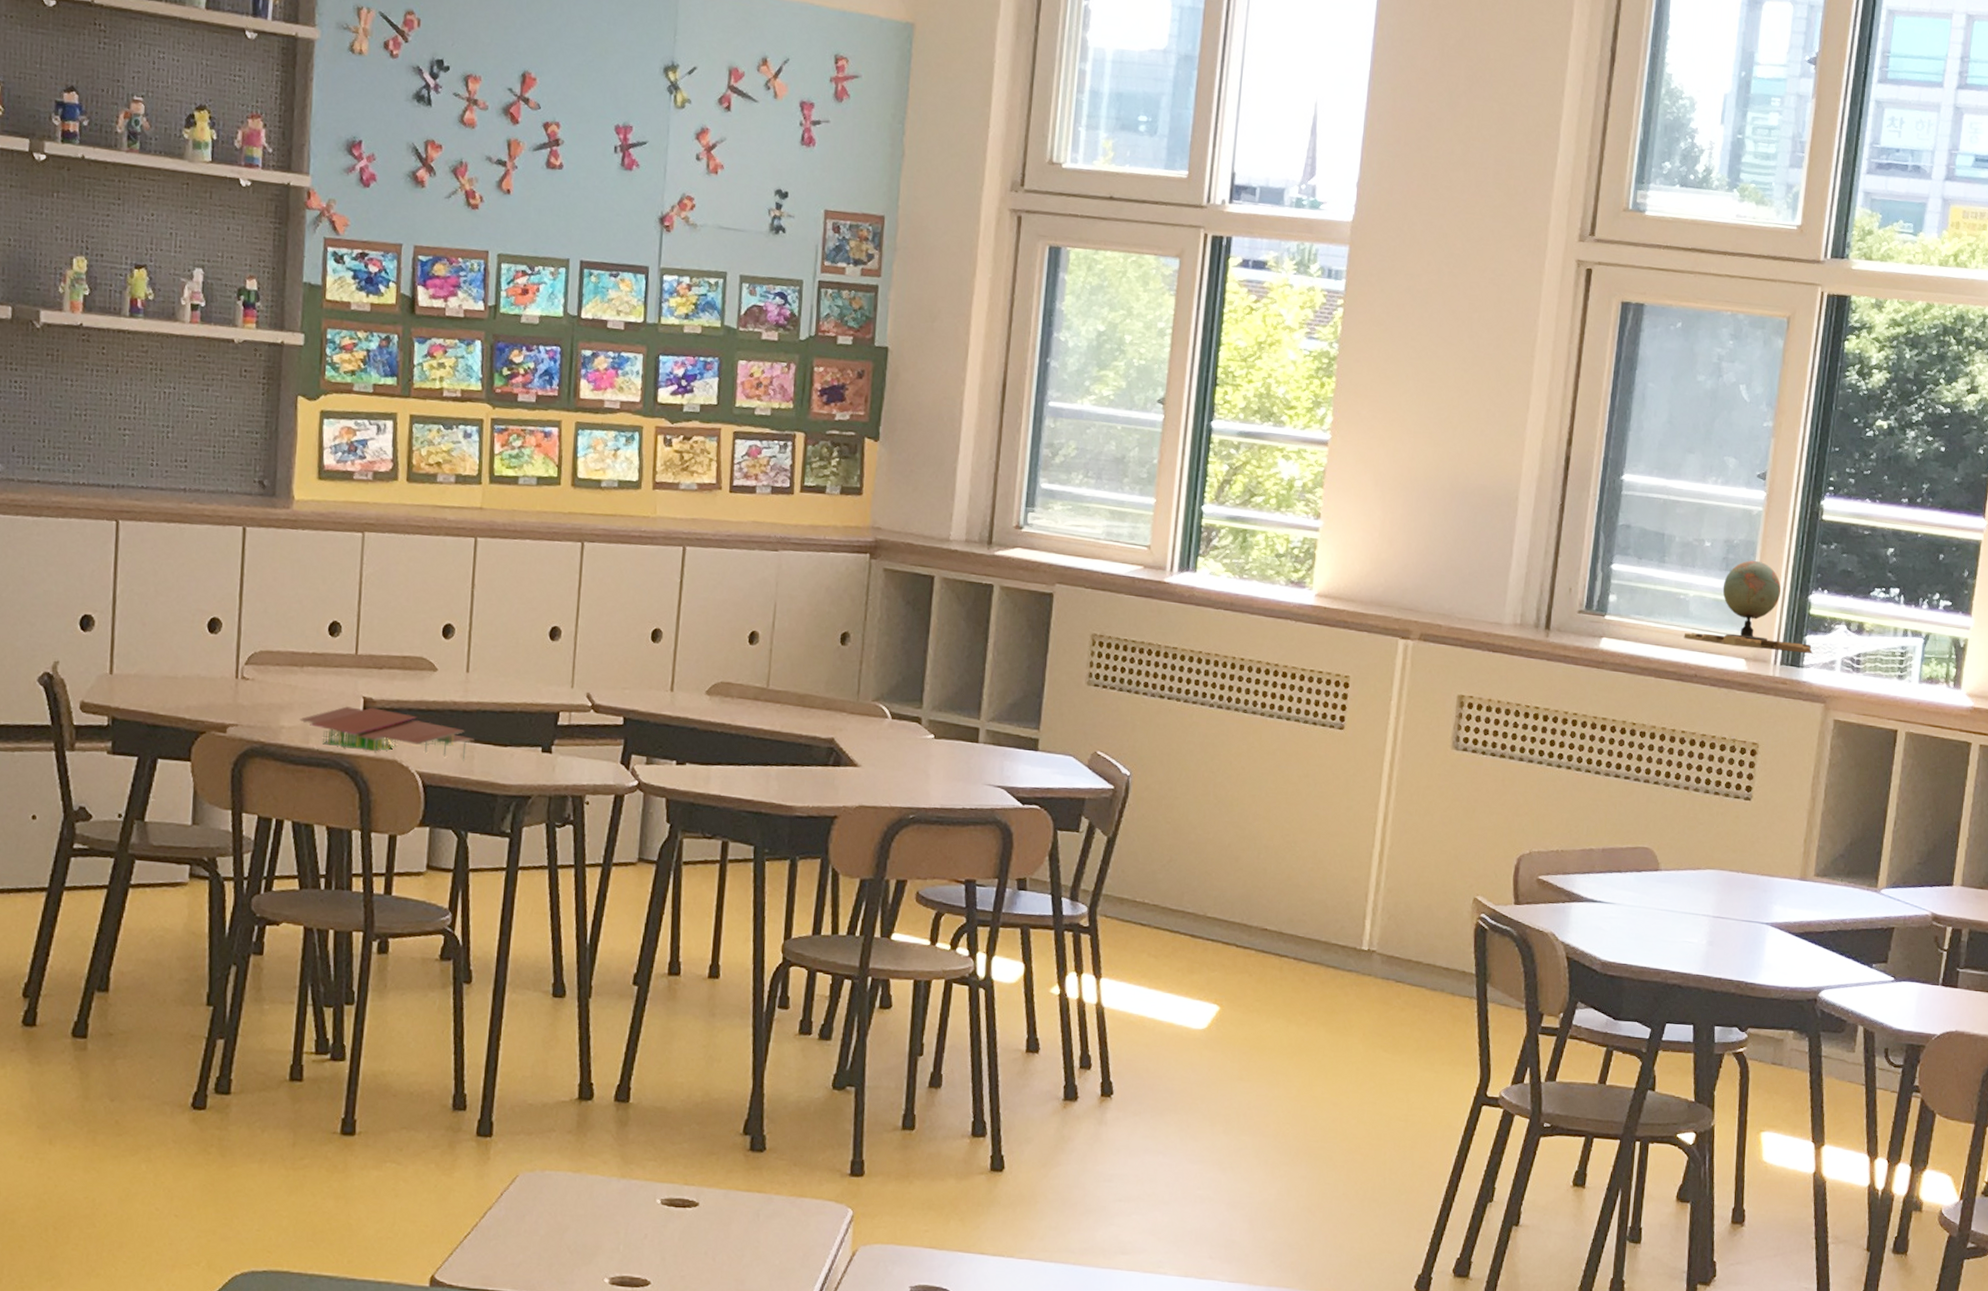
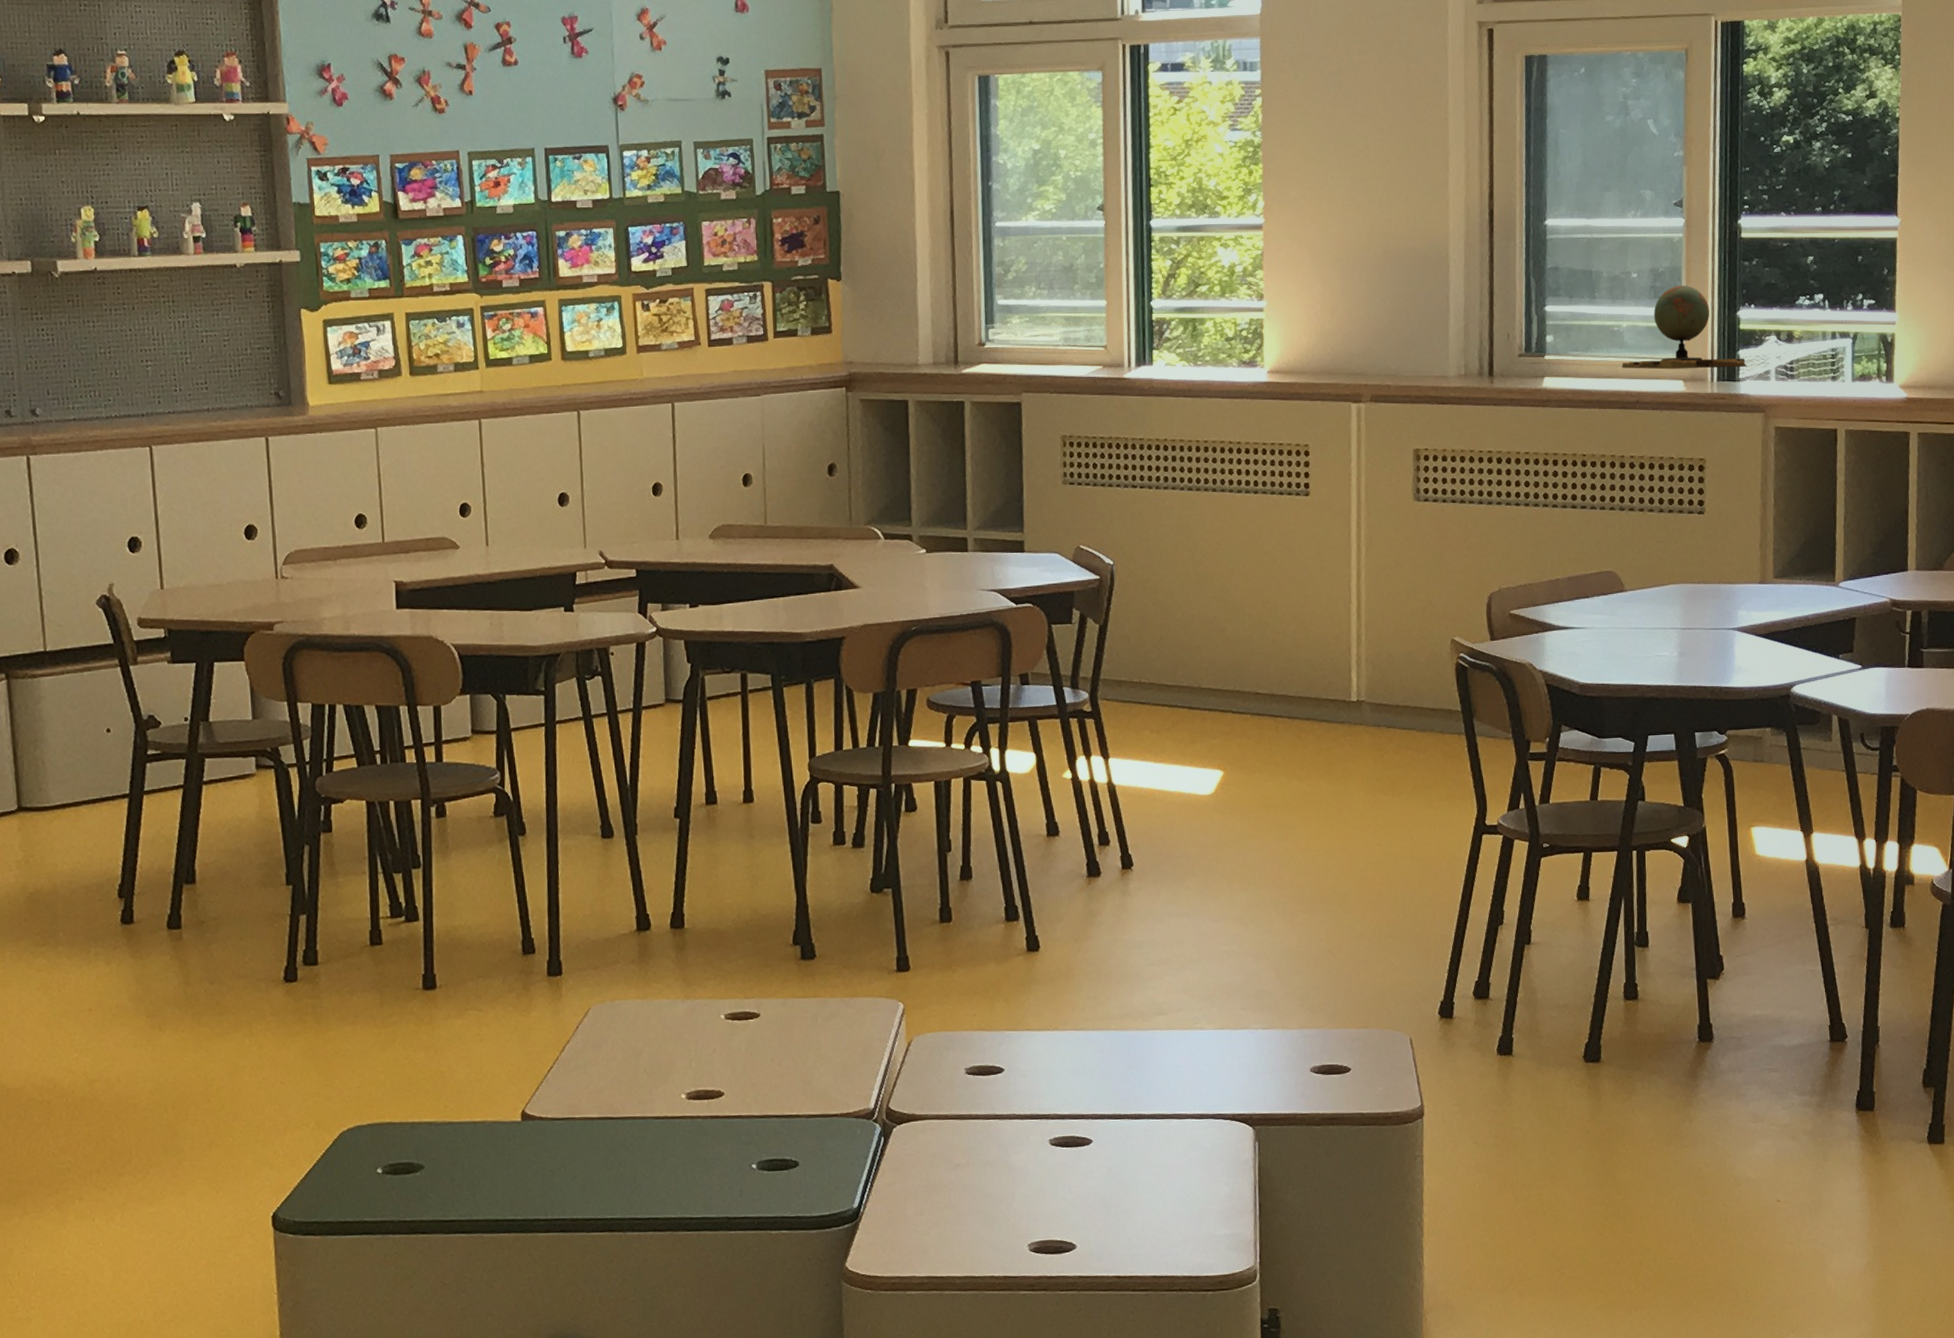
papers: present [300,706,475,761] -> none [339,590,501,632]

